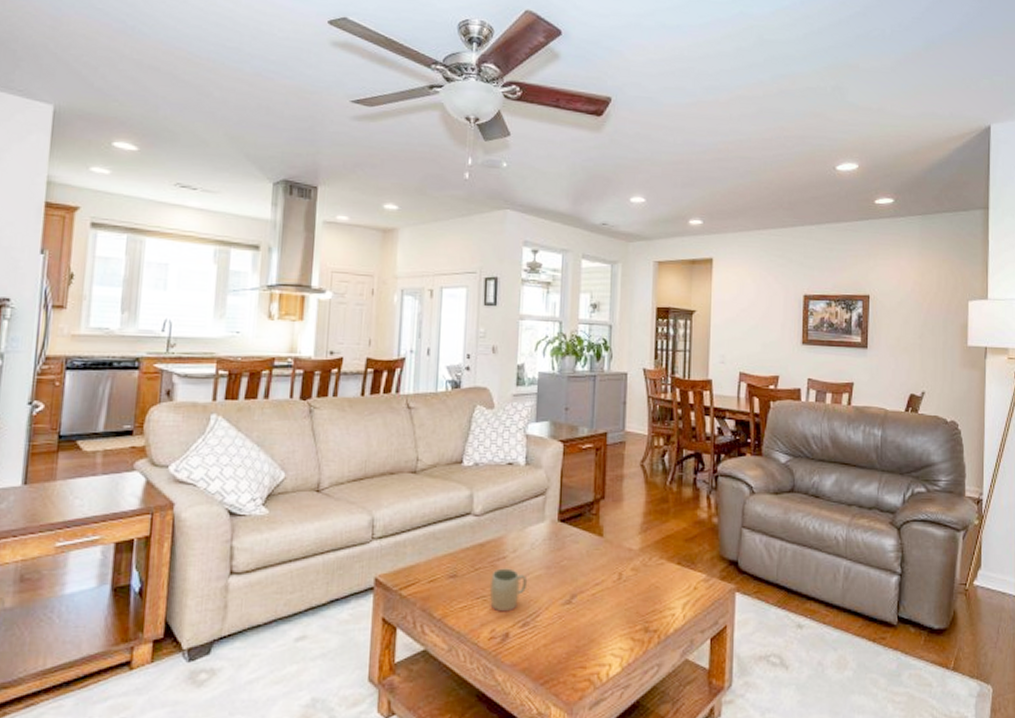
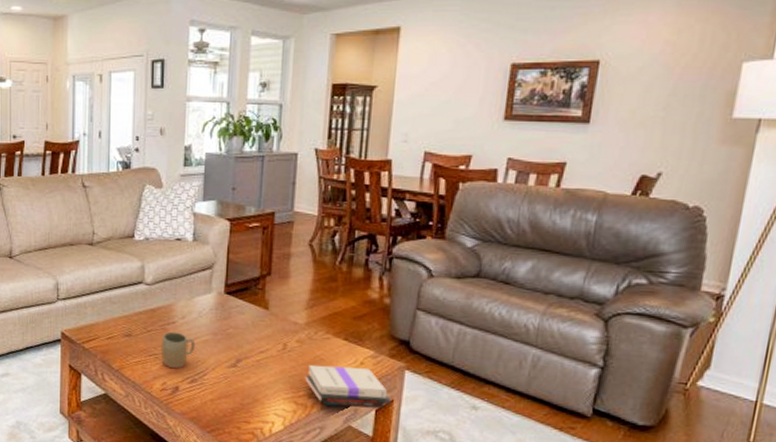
books: none [641,594,724,639] -> present [305,364,391,409]

